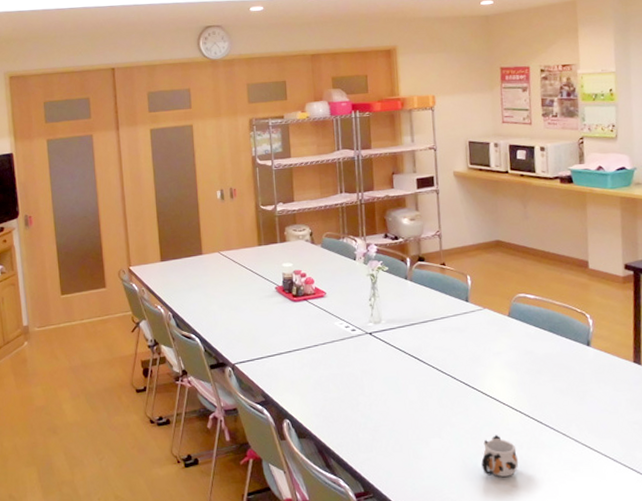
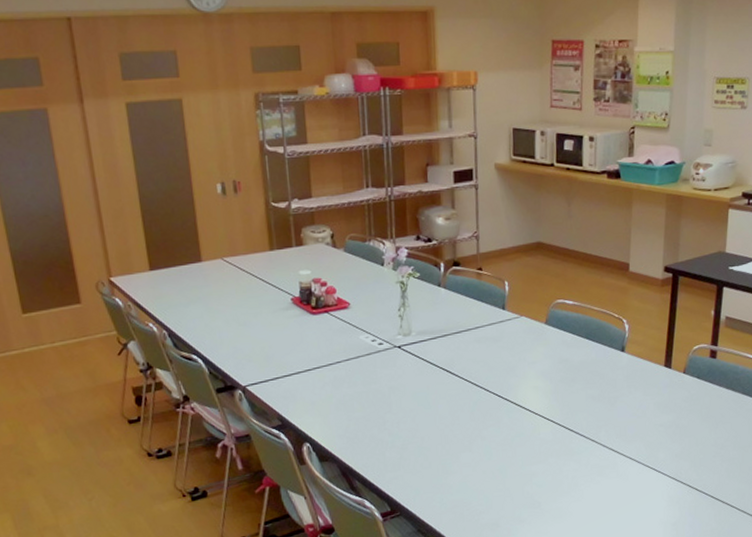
mug: present [481,435,519,477] -> none [511,445,548,486]

